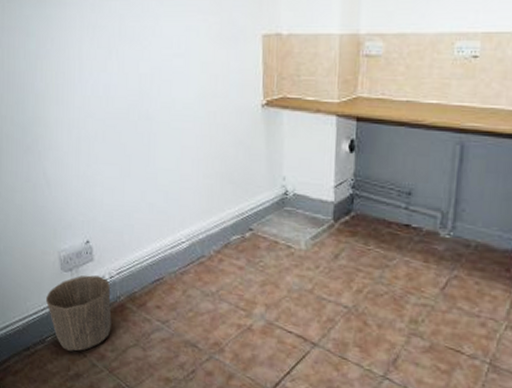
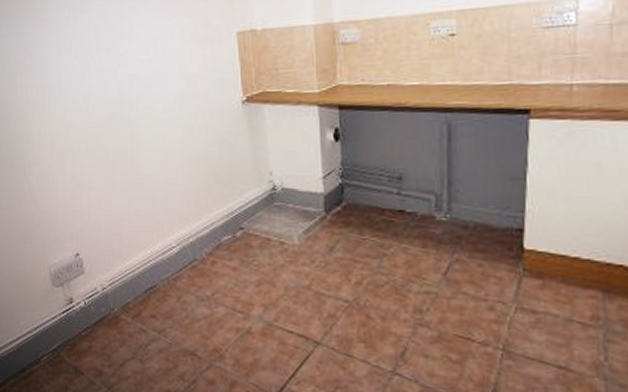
waste basket: present [45,275,112,351] -> none [38,288,107,370]

